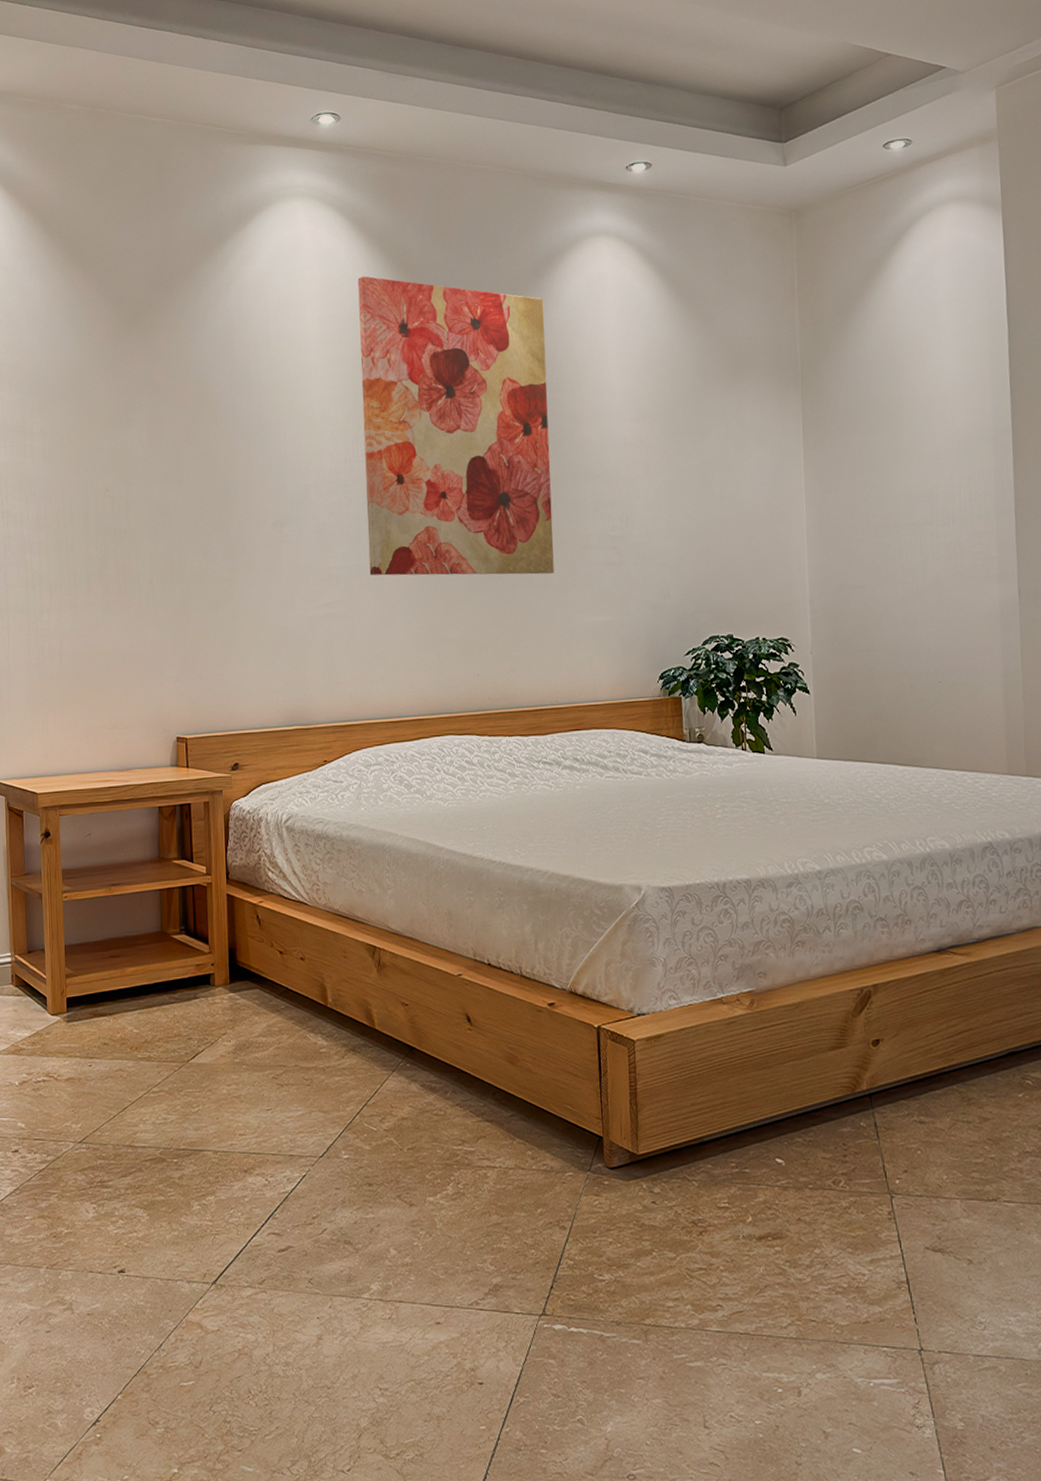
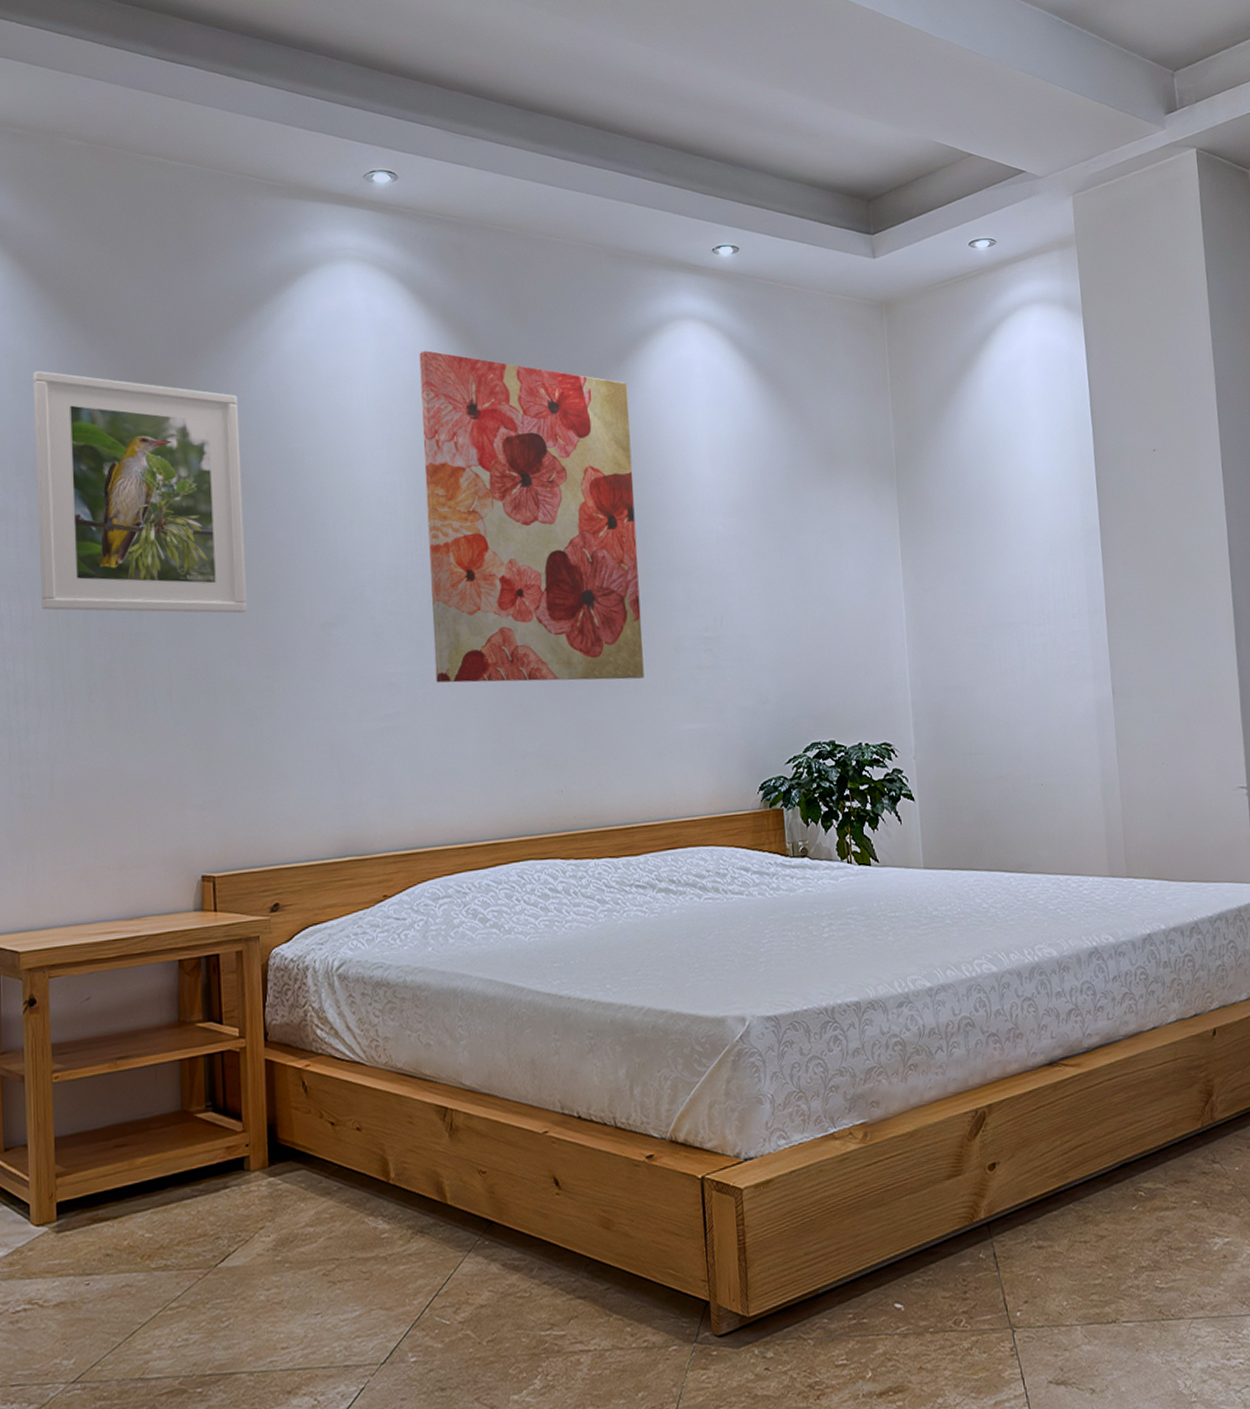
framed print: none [43,307,213,514] -> present [32,370,248,614]

